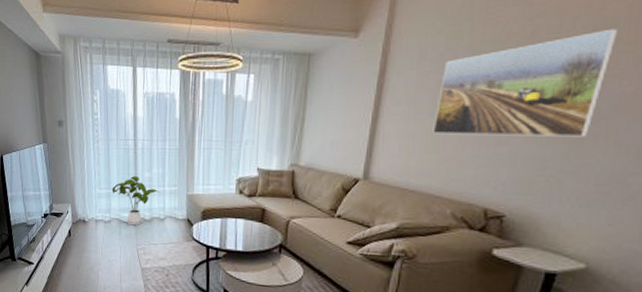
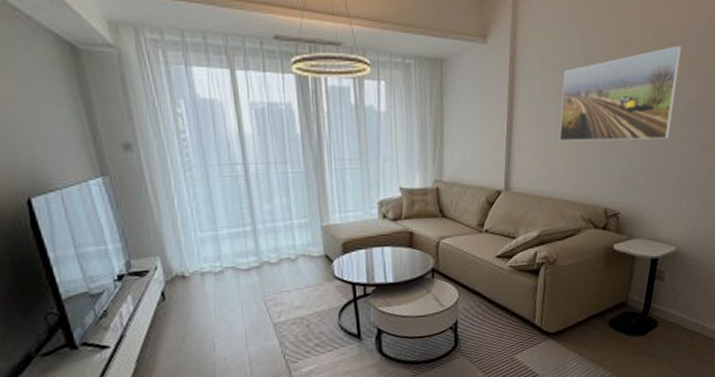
house plant: present [112,176,159,226] -> none [220,210,286,273]

